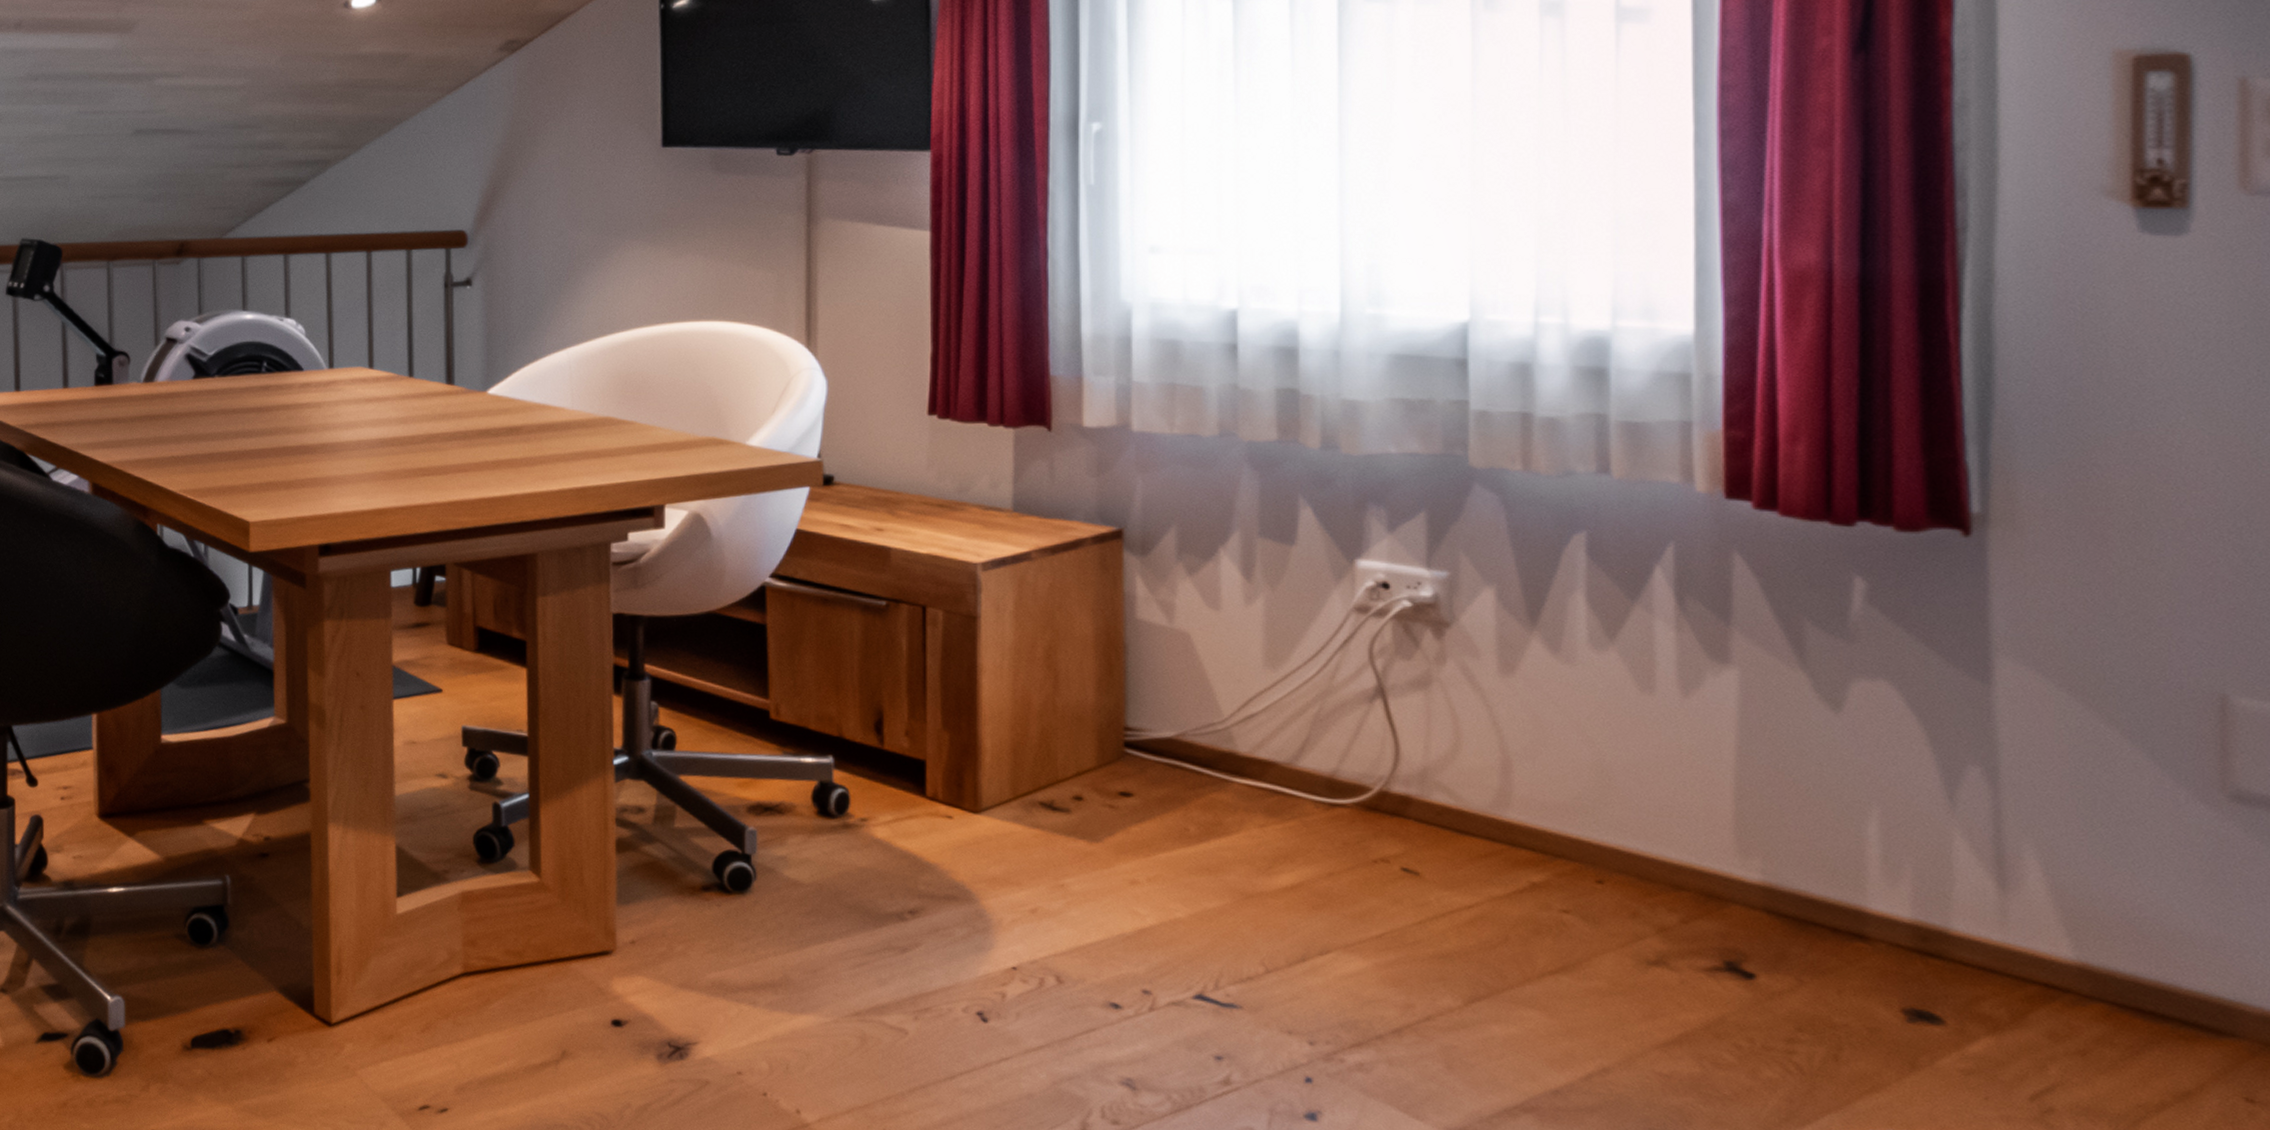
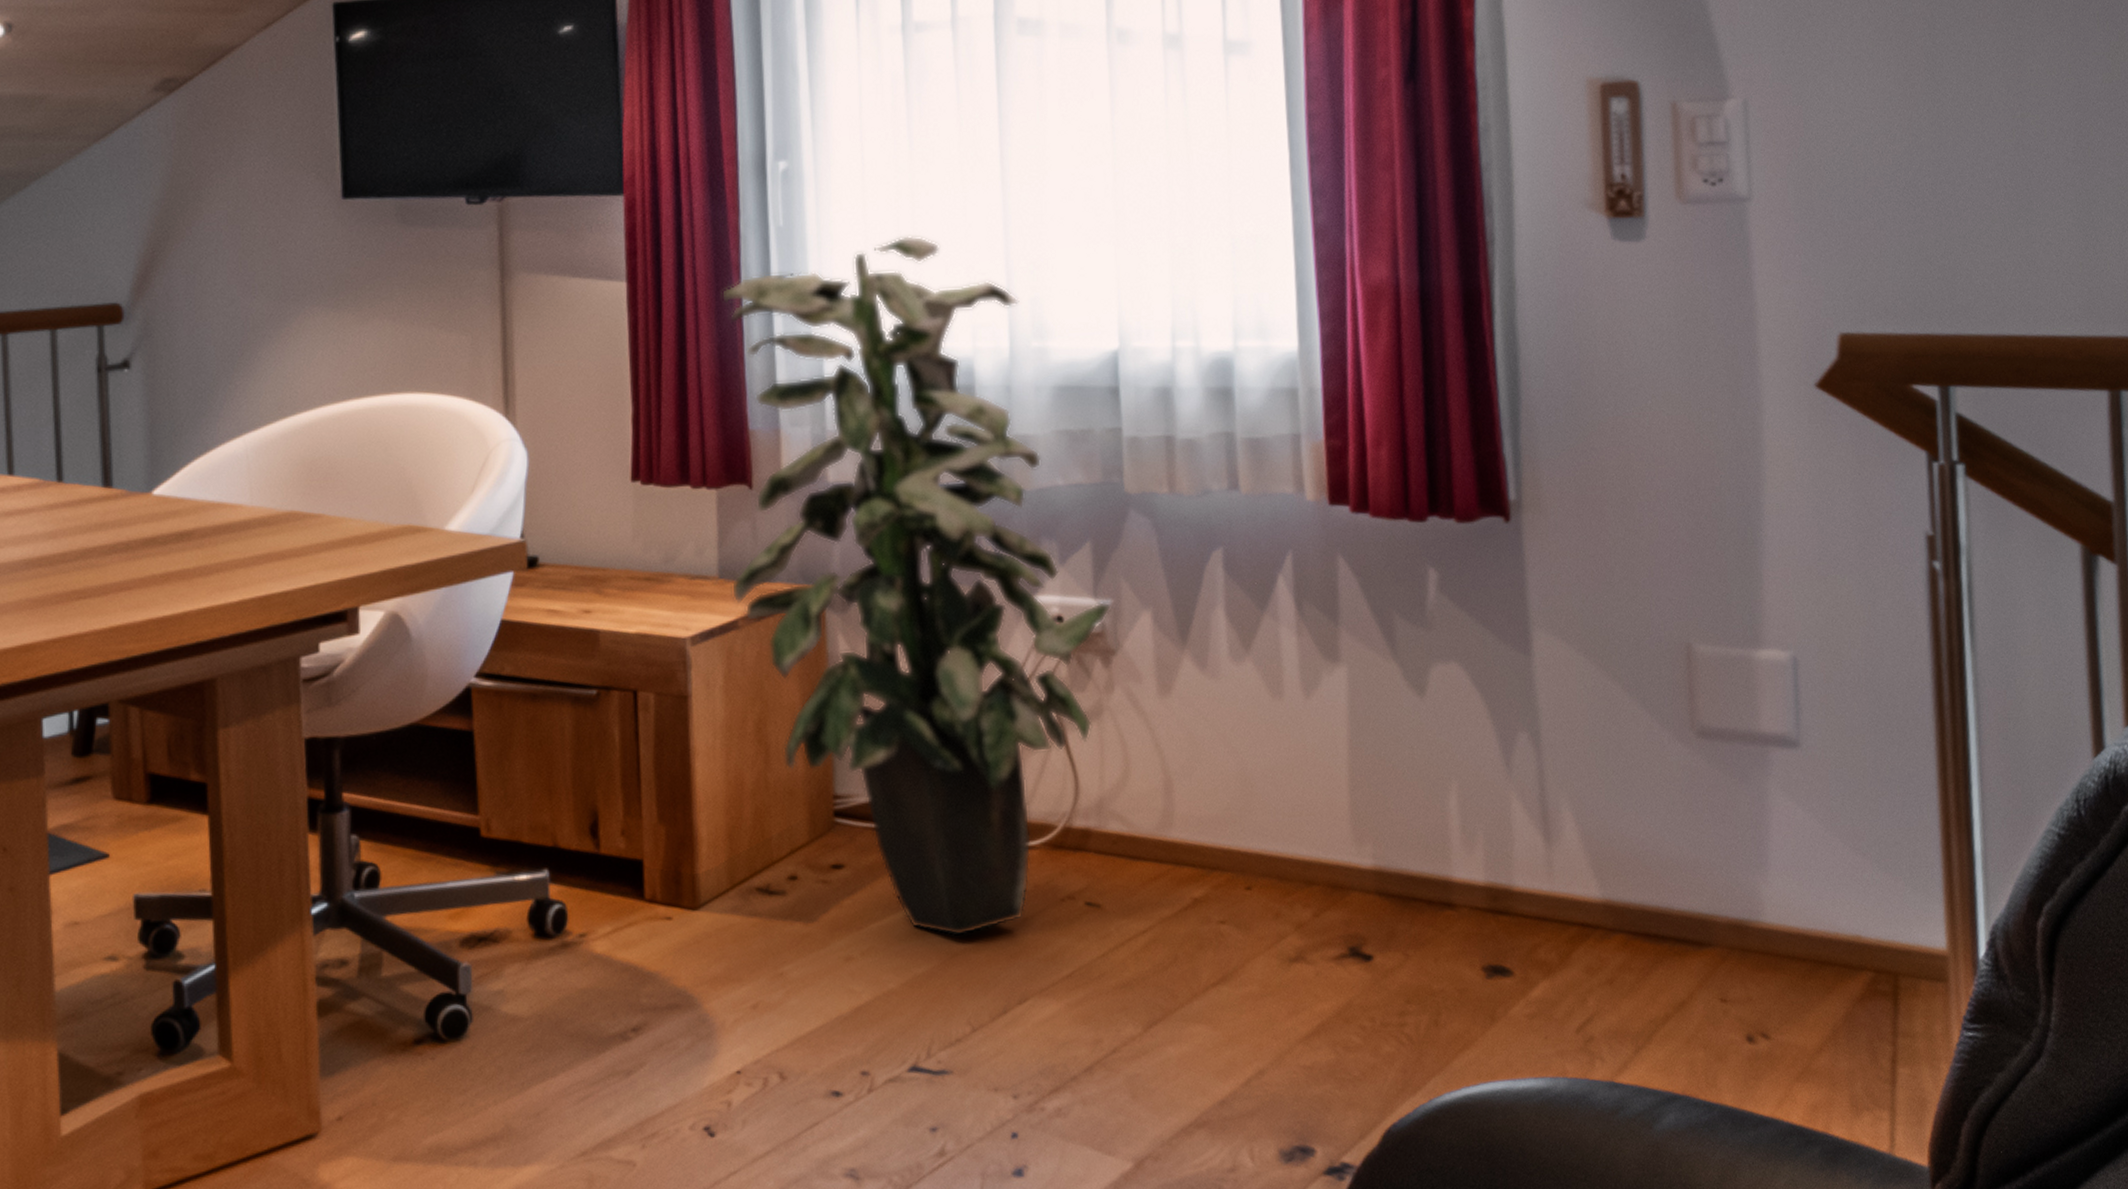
indoor plant: none [1025,199,1447,880] -> present [721,236,1111,937]

